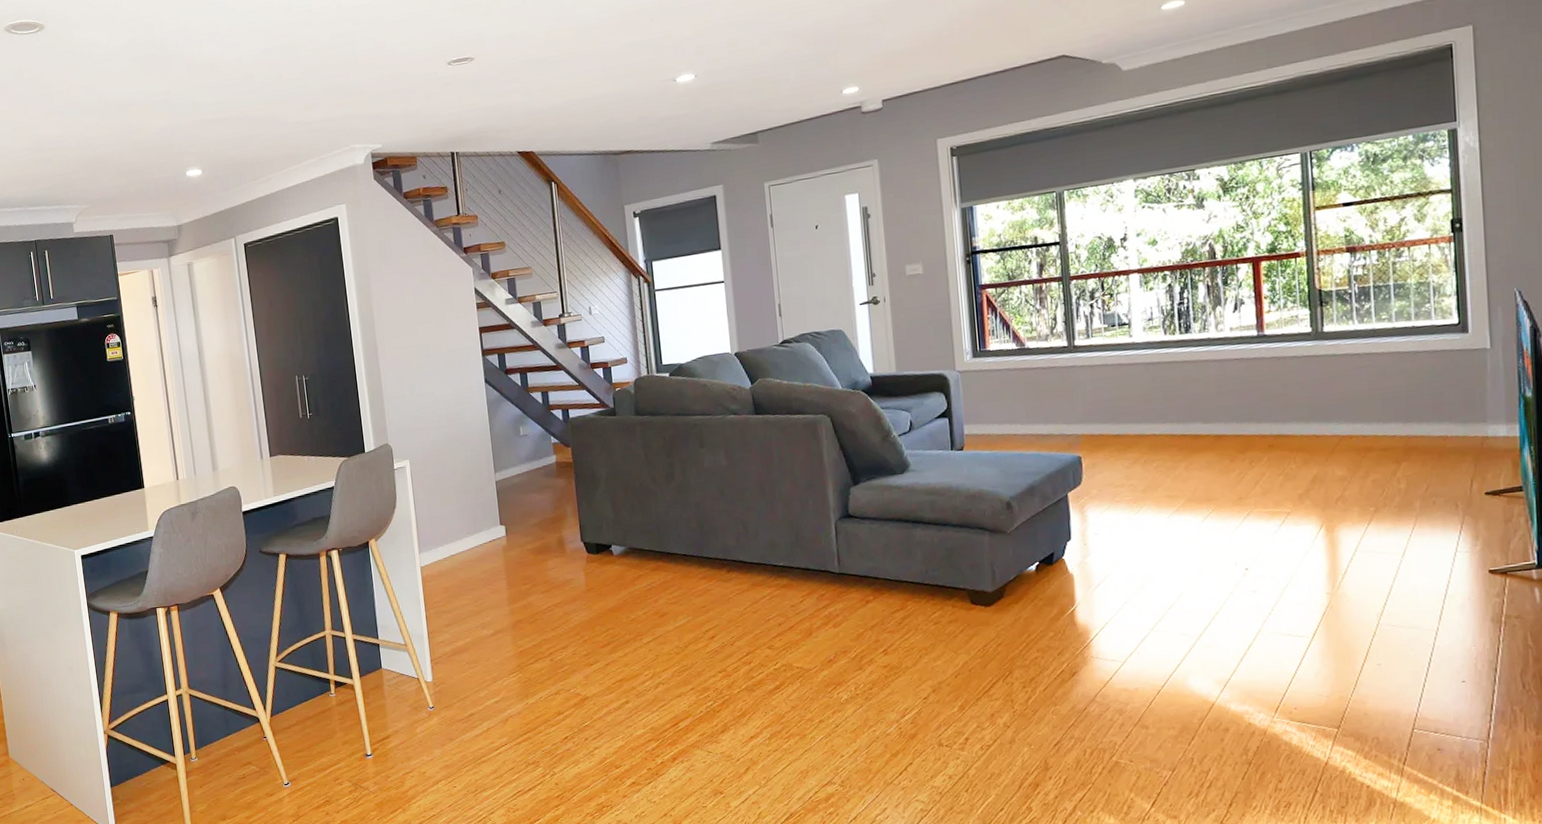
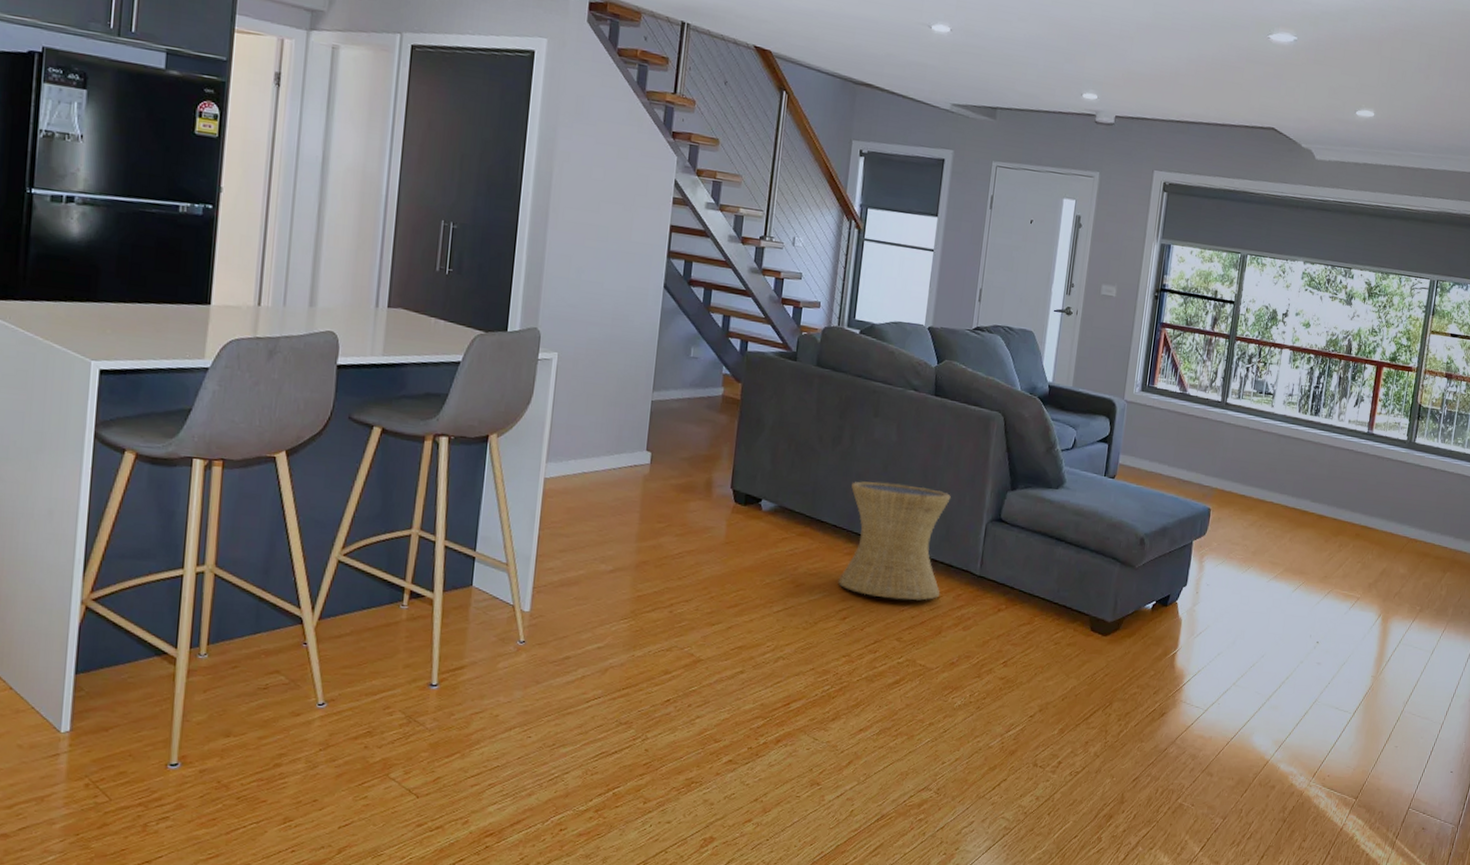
side table: none [693,501,803,613] -> present [838,481,951,601]

